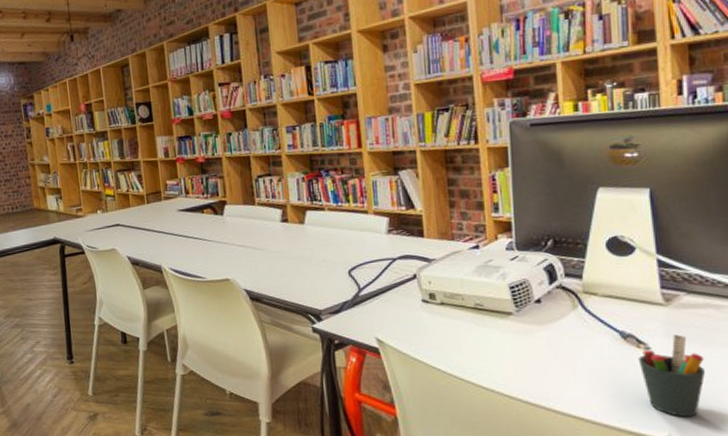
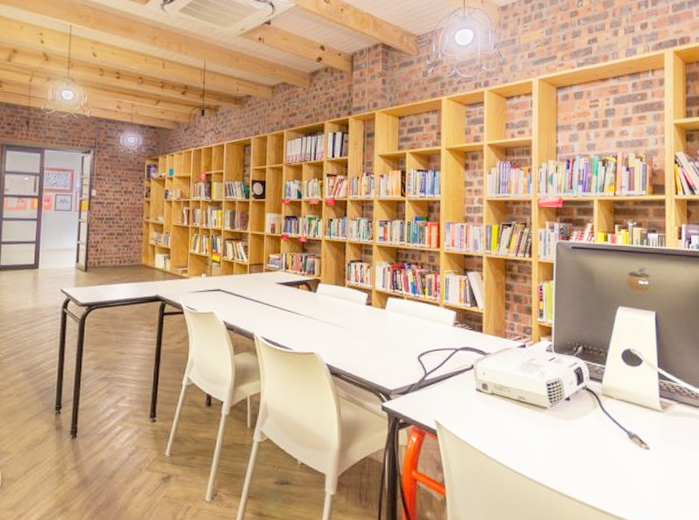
pen holder: present [638,334,705,417] -> none [640,438,688,511]

